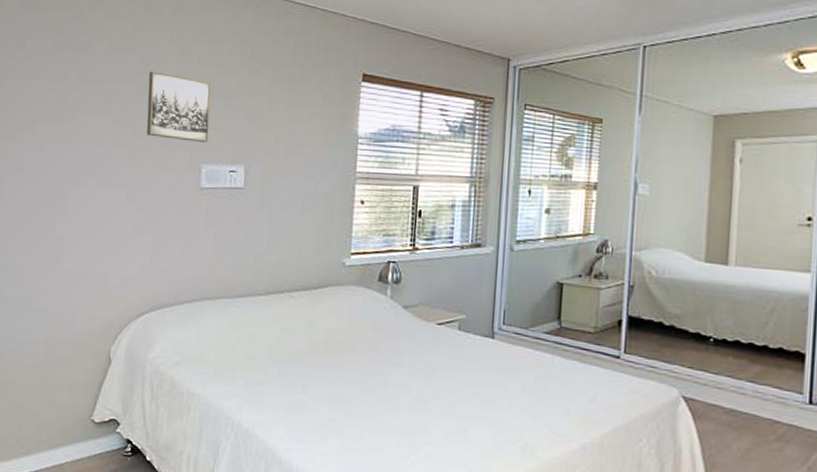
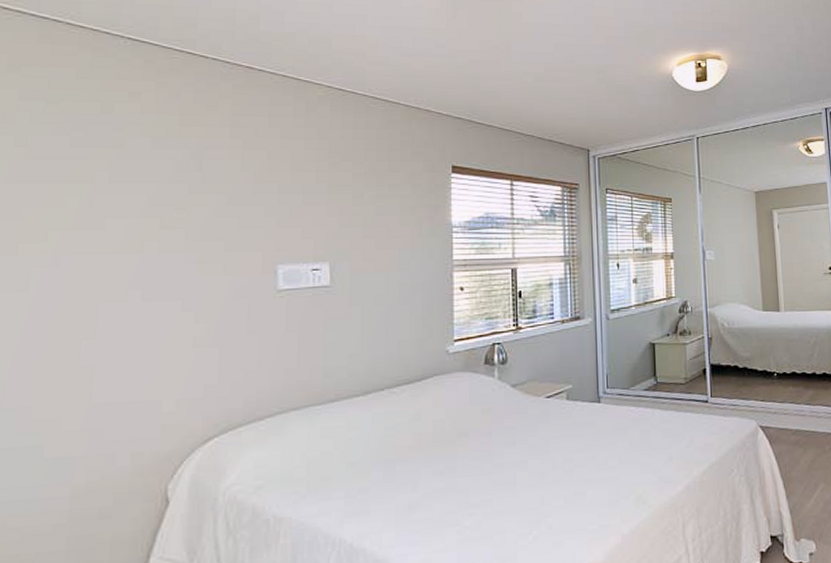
wall art: present [146,70,212,142] -> none [204,168,285,242]

